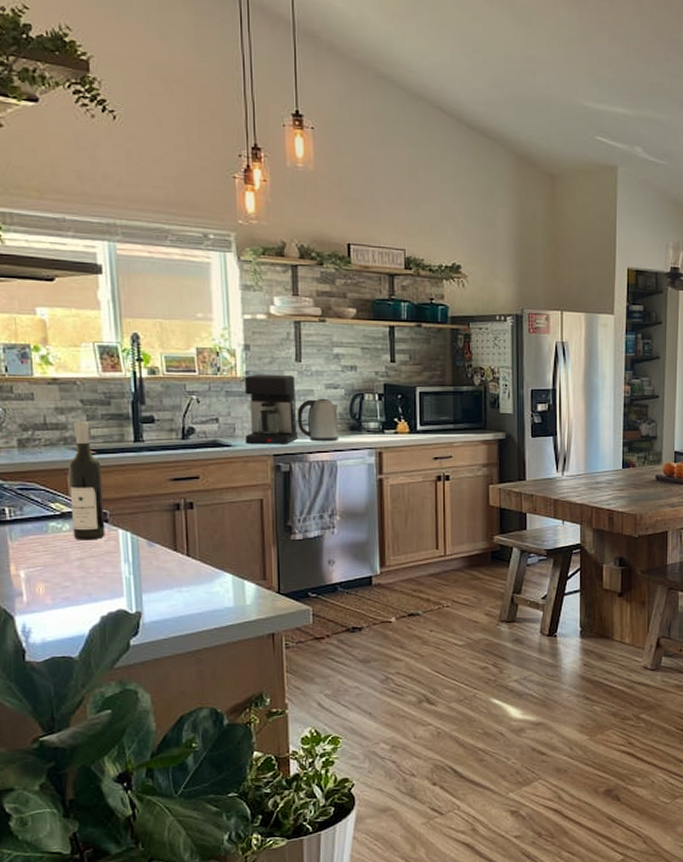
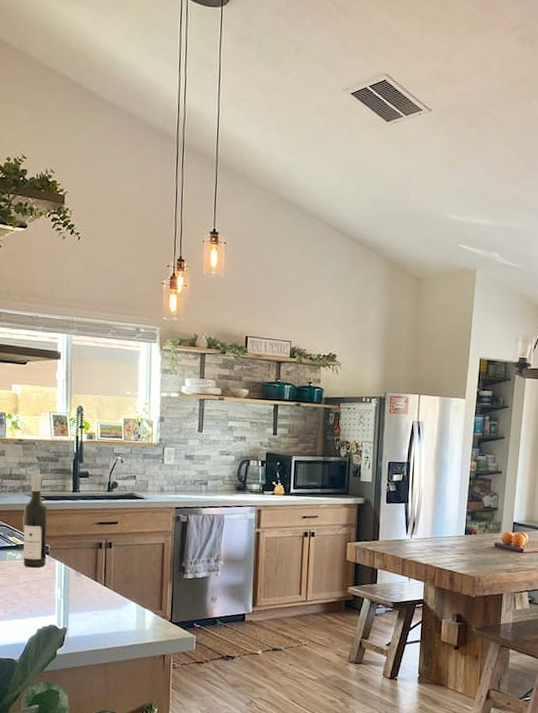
coffee maker: present [244,374,297,446] -> none [154,441,196,500]
kettle: present [297,398,338,442] -> none [196,462,228,499]

